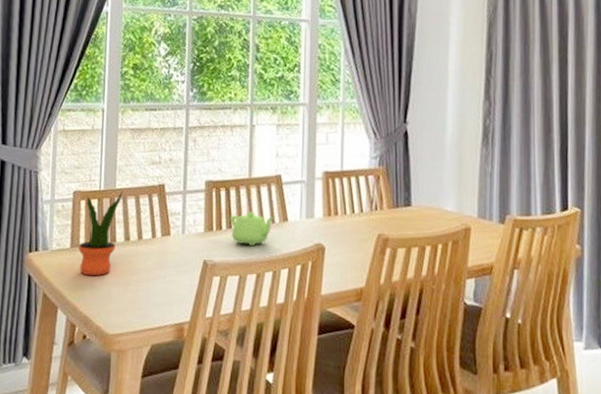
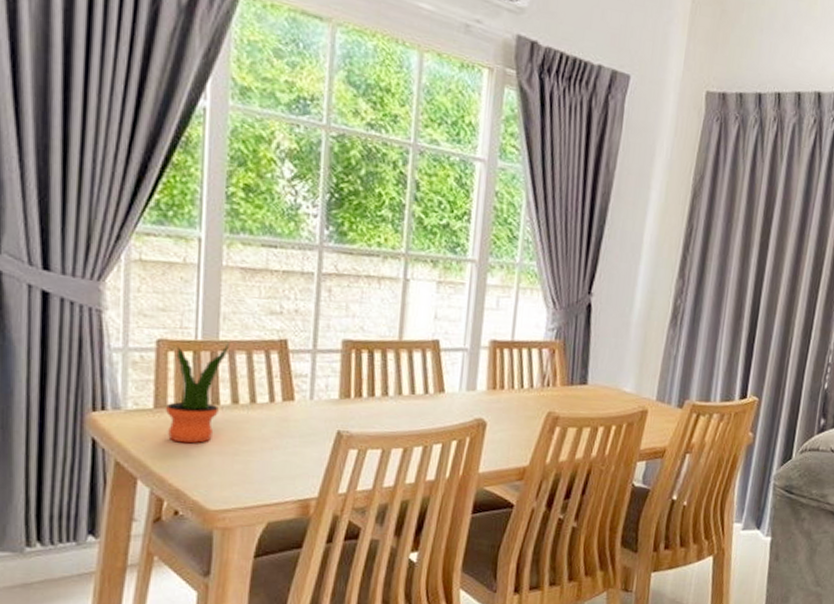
teapot: present [230,212,274,247] -> none [373,379,428,419]

